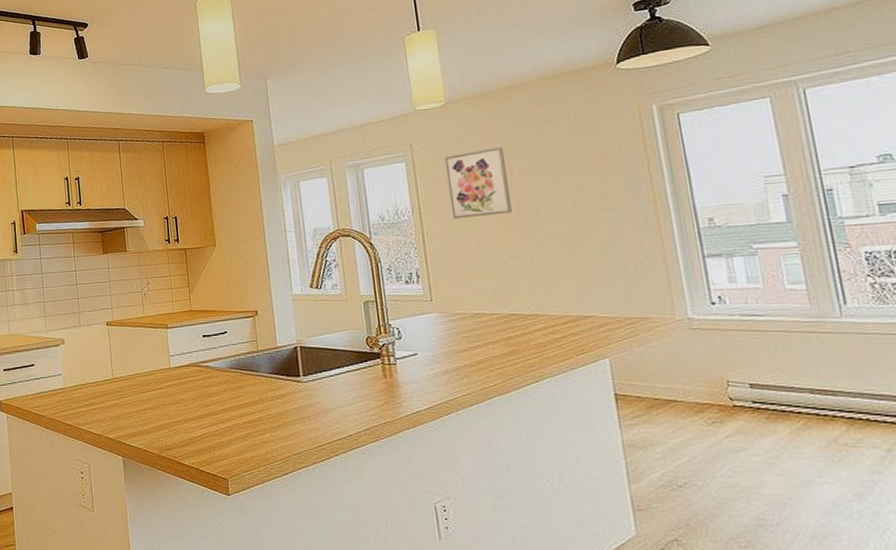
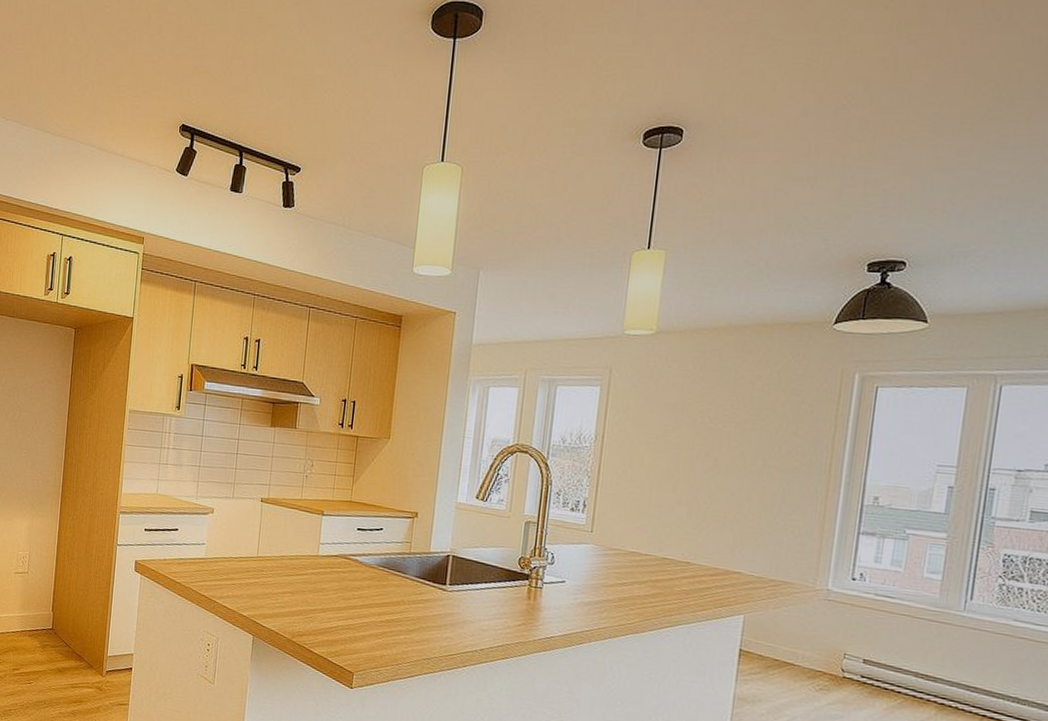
wall art: present [444,147,512,220] -> none [633,388,700,458]

